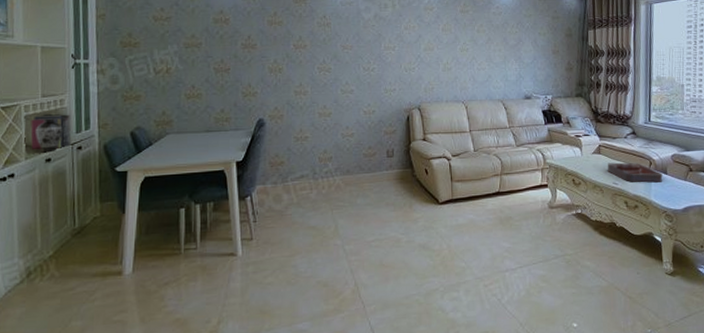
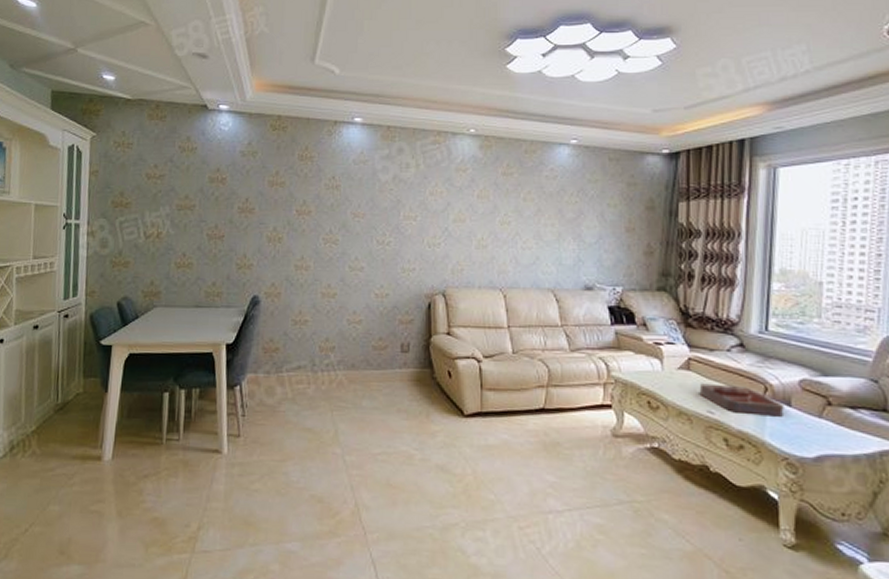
books: present [30,114,71,151] -> none [20,278,59,317]
decorative vase: present [36,118,63,153] -> none [25,282,51,319]

